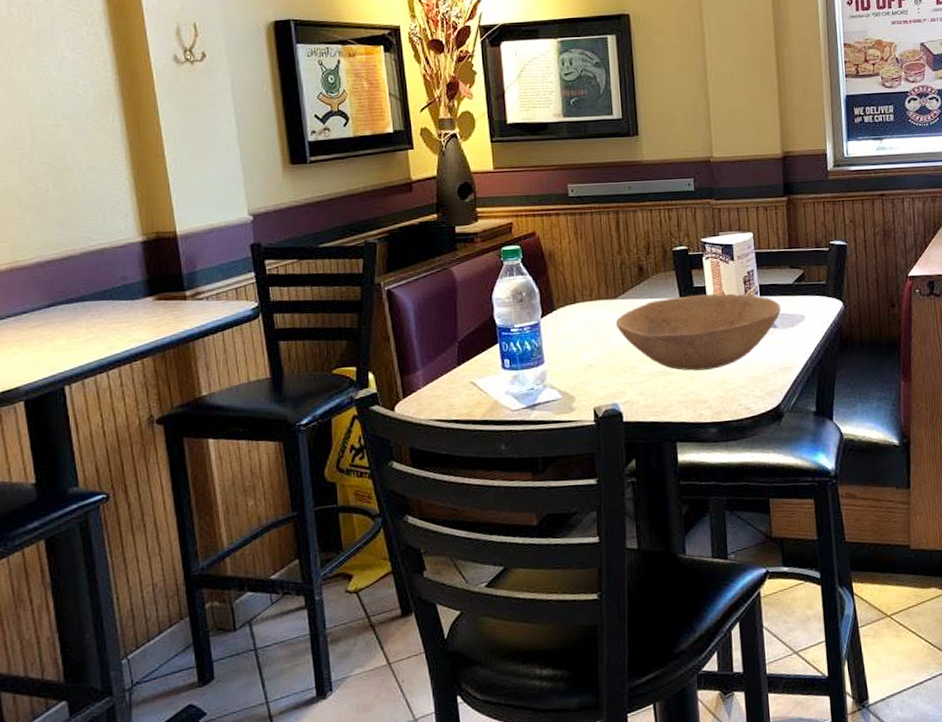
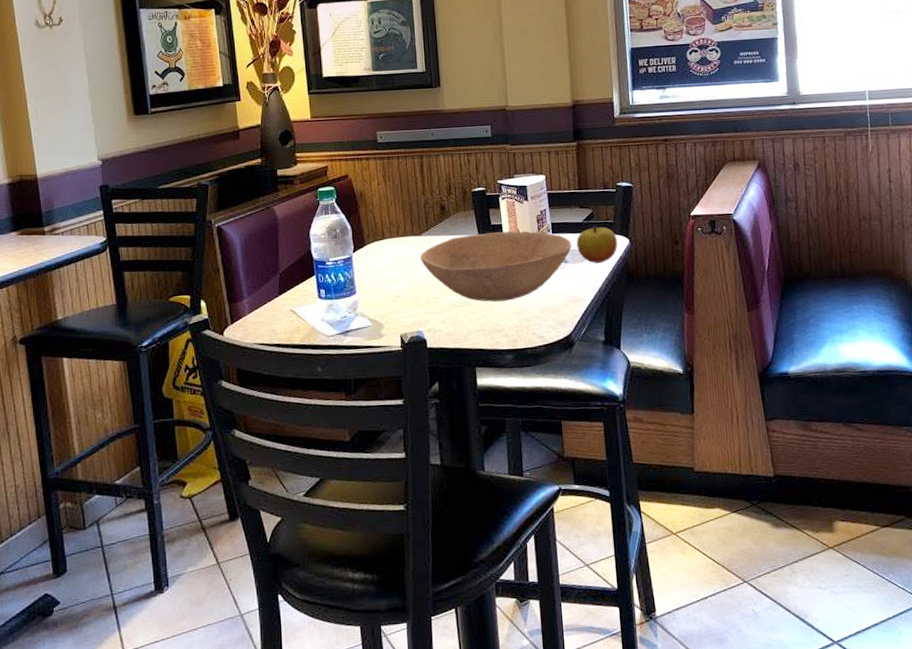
apple: none [786,288,831,328] -> present [576,226,618,263]

